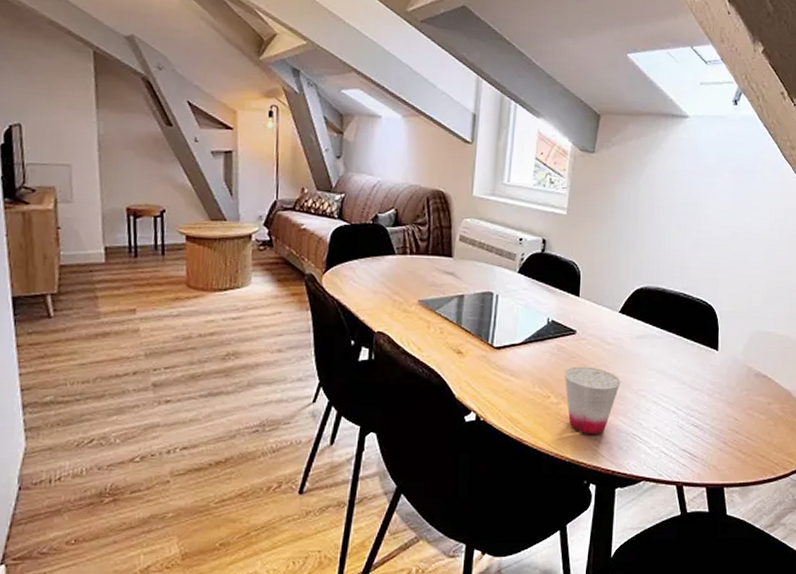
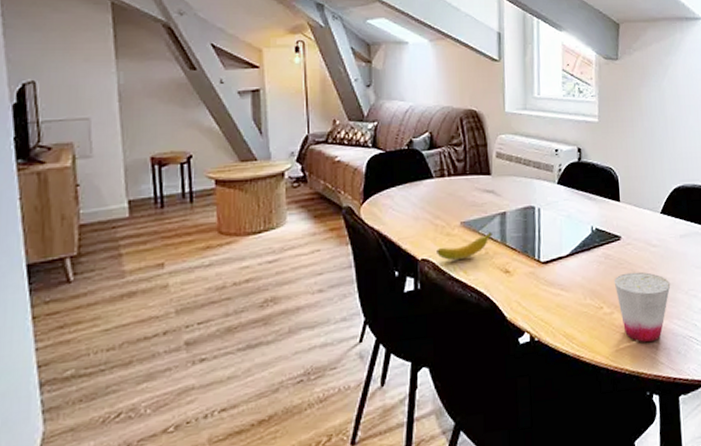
banana: none [393,312,449,336] -> present [437,231,492,260]

